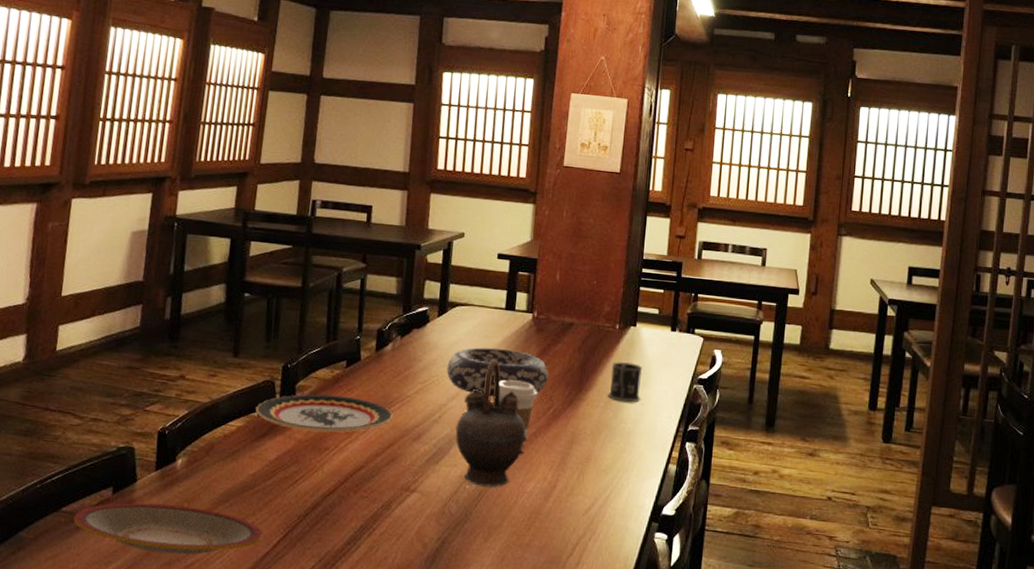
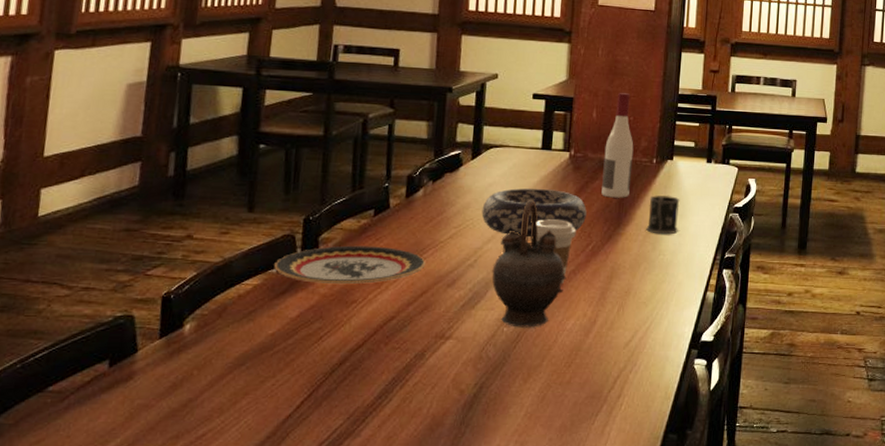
plate: present [73,502,263,555] -> none [61,374,284,426]
wine bottle: none [563,255,597,363] -> present [601,92,634,198]

